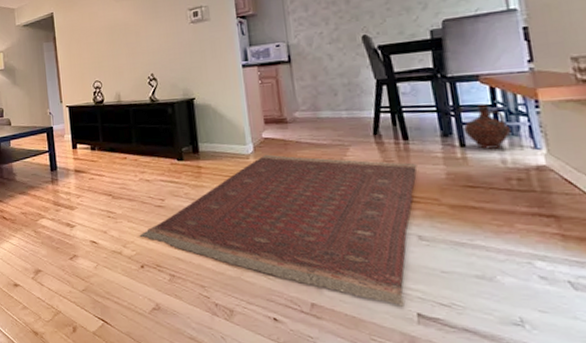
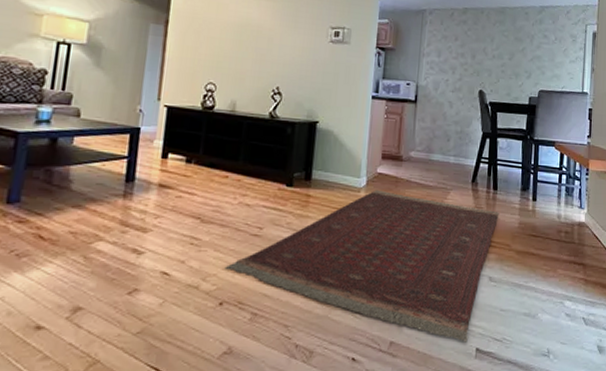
ceramic jug: present [463,105,512,149] -> none [537,167,568,205]

